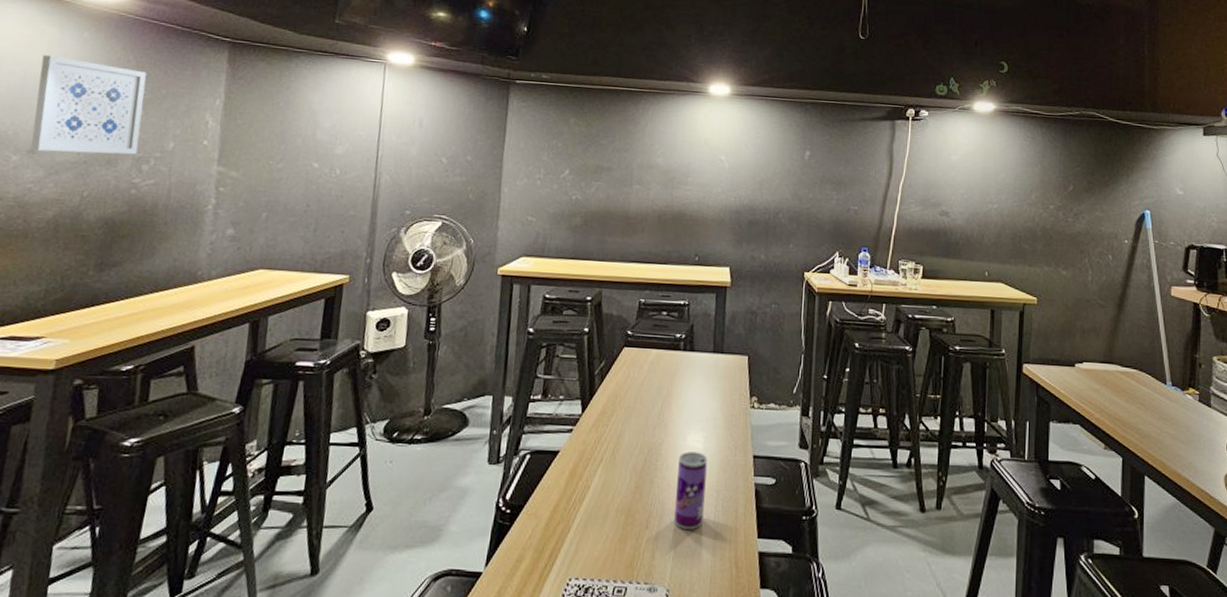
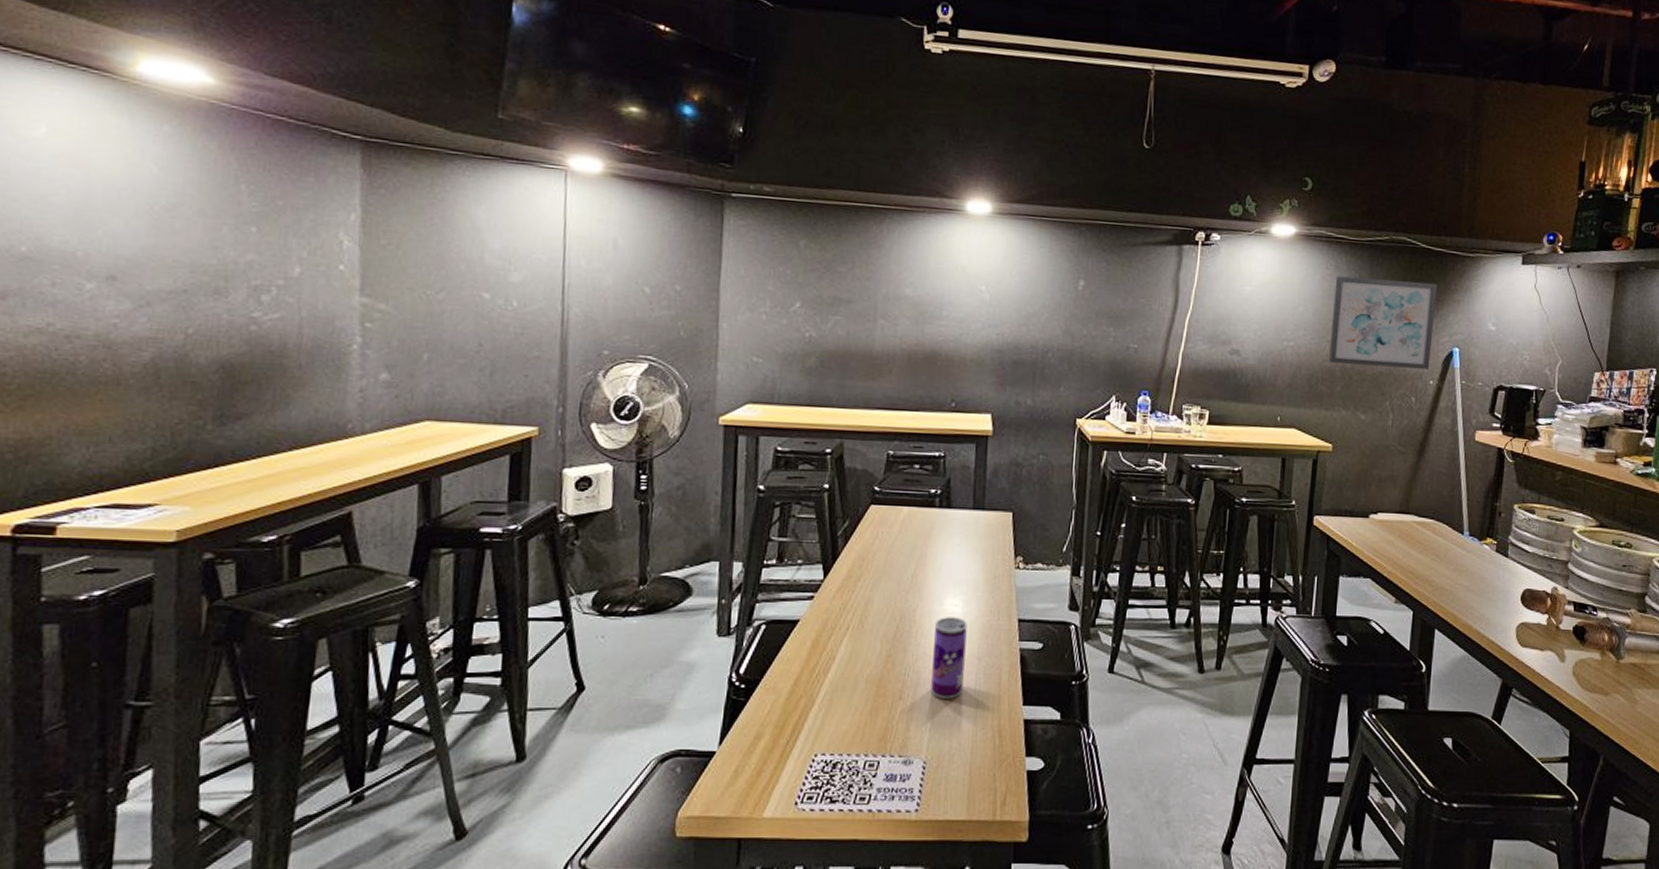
wall art: present [30,54,147,155] -> none [109,153,255,283]
wall art: none [1030,146,1126,230] -> present [1329,276,1437,370]

